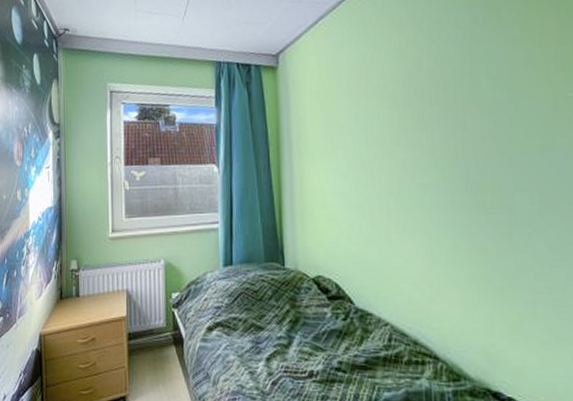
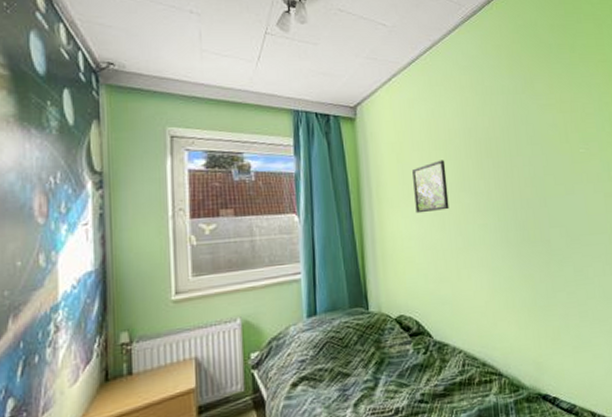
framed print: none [338,109,380,168] -> present [412,160,449,214]

